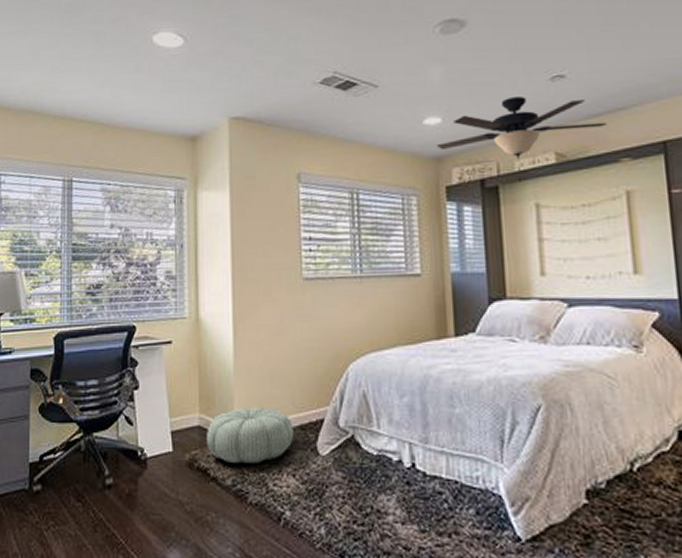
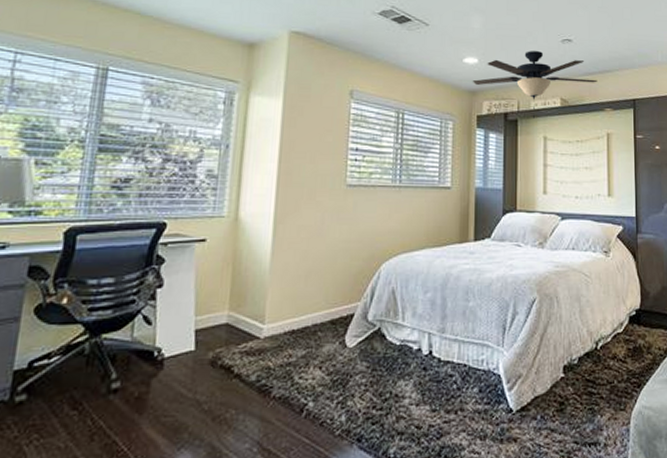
pouf: present [207,407,294,464] -> none [233,303,324,360]

